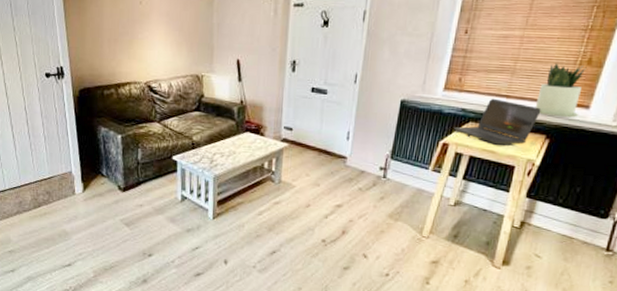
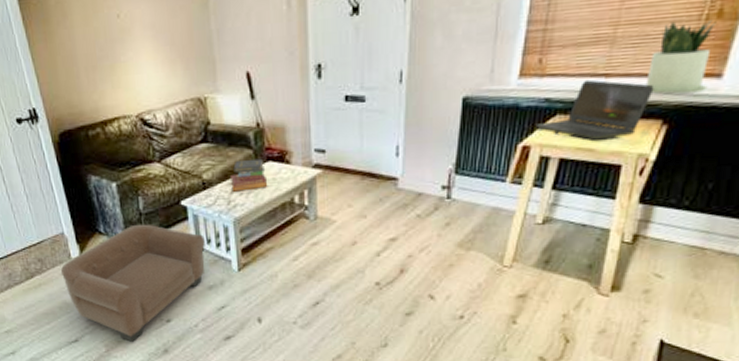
dog bed: none [64,171,189,271] -> present [60,224,205,342]
books: none [214,128,244,154] -> present [229,158,267,192]

